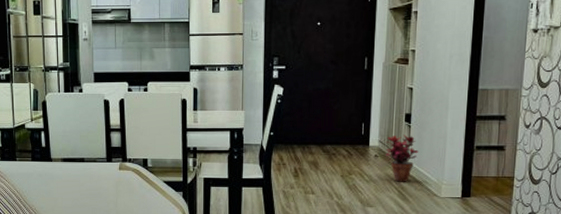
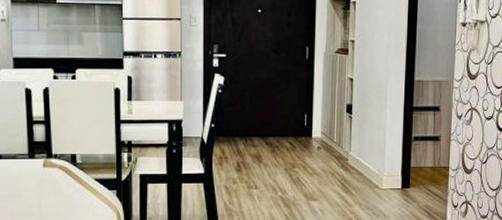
potted plant: present [385,135,418,182] -> none [328,126,360,174]

